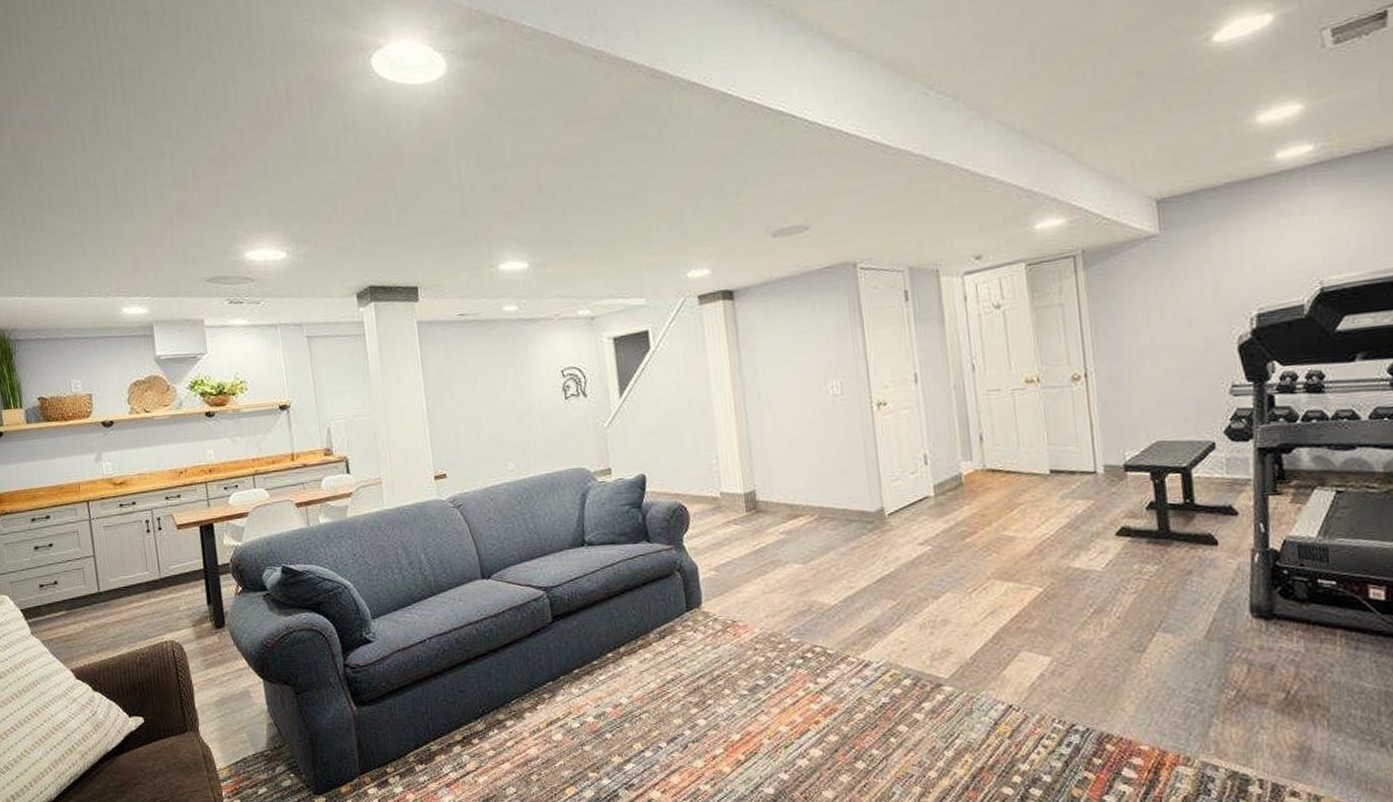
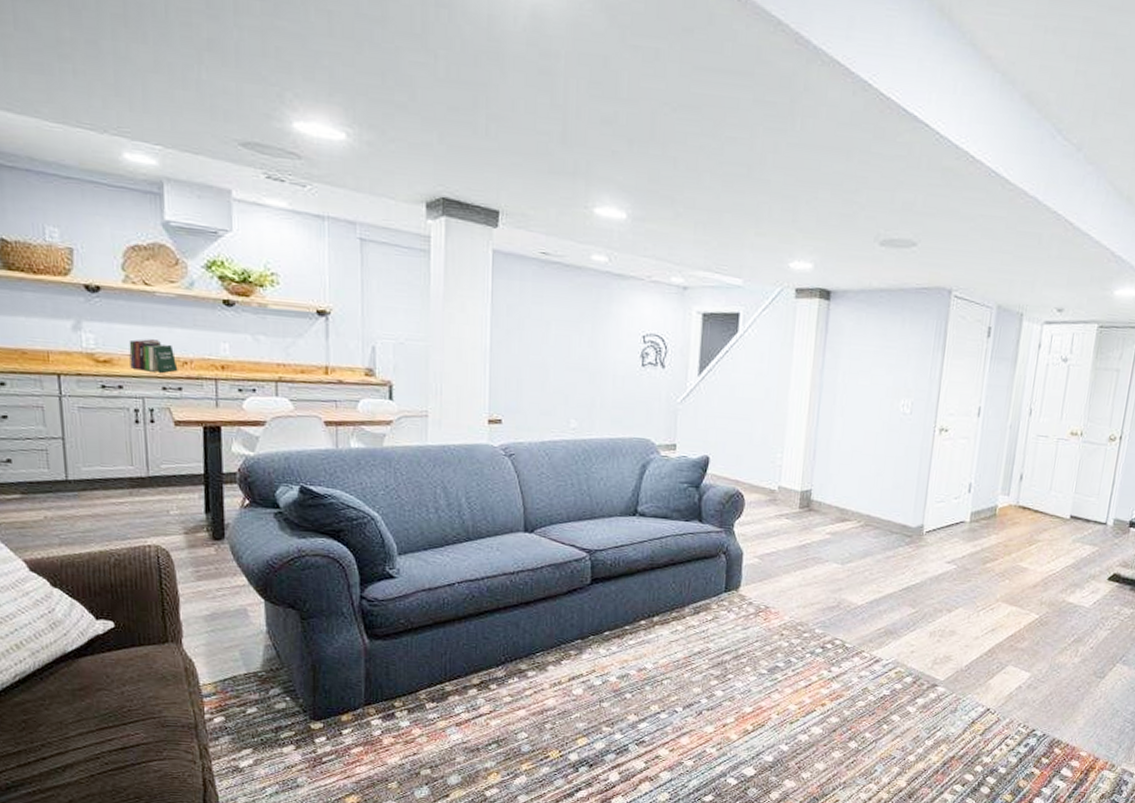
books: none [137,457,176,486] -> present [129,339,178,374]

